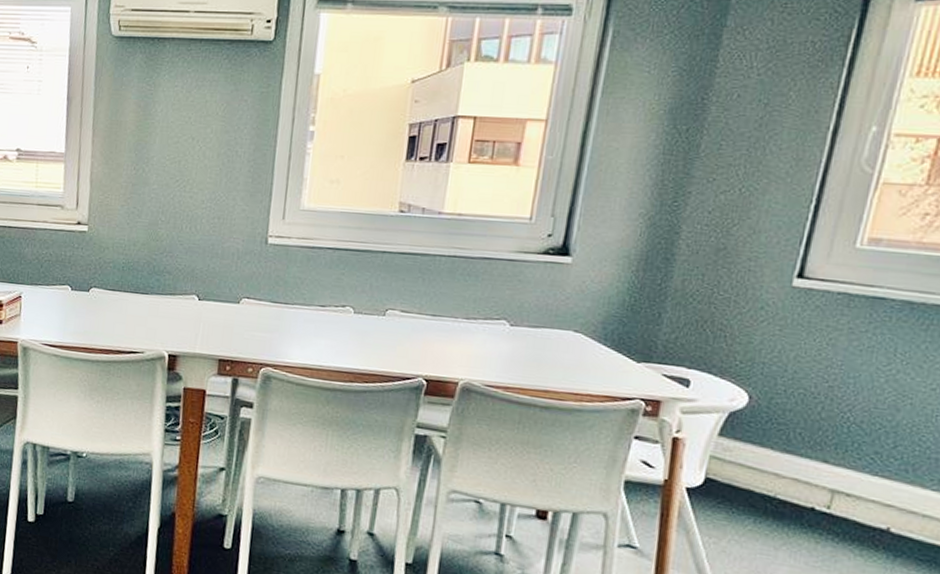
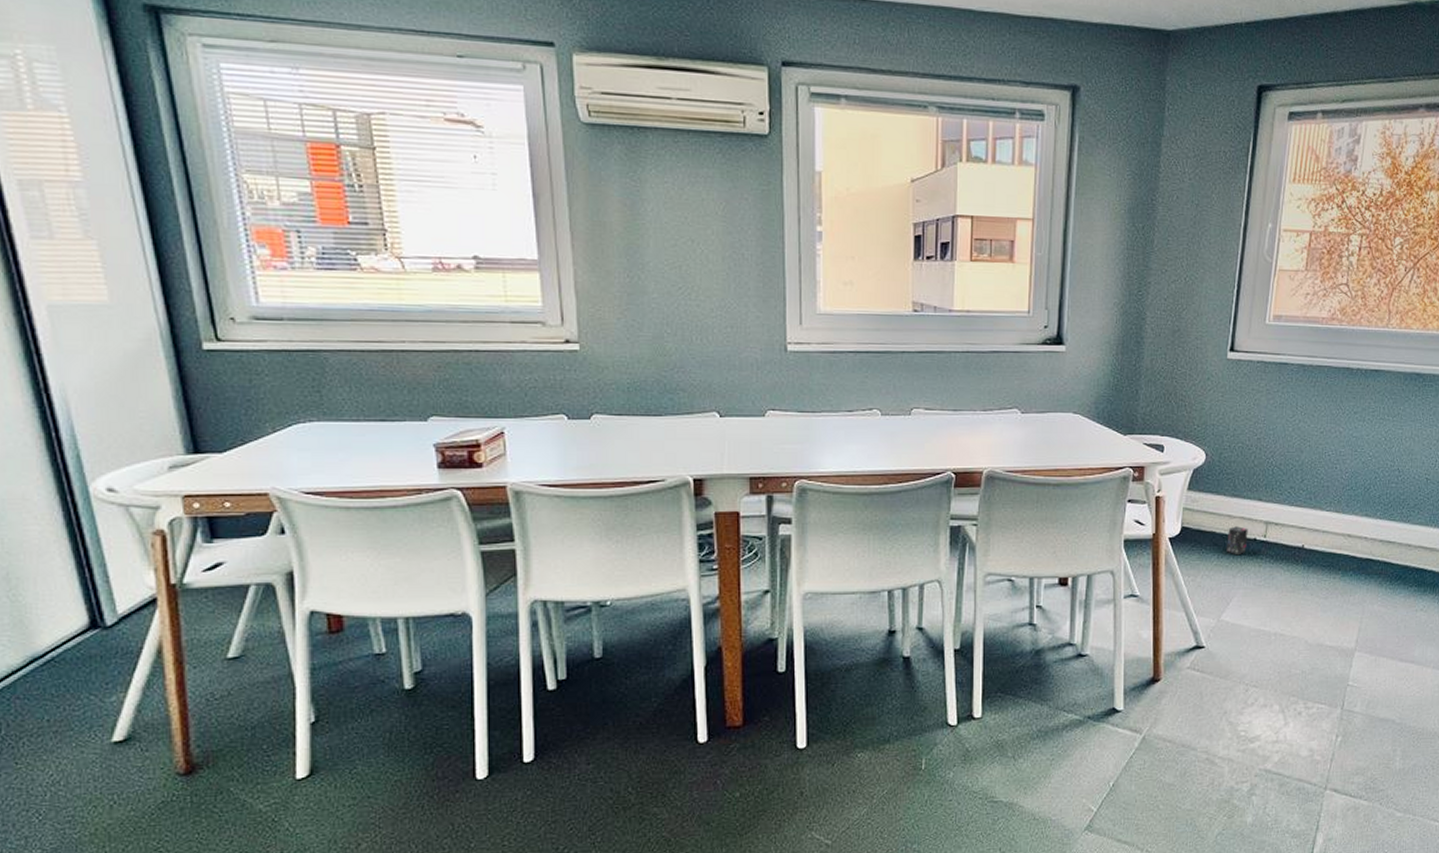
box: none [767,488,804,525] -> present [1226,526,1248,556]

